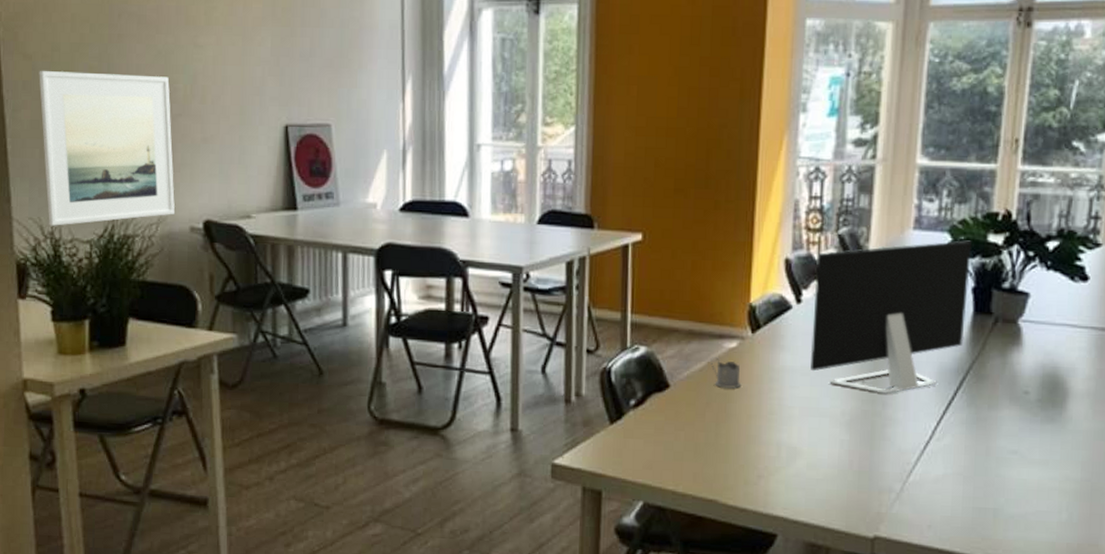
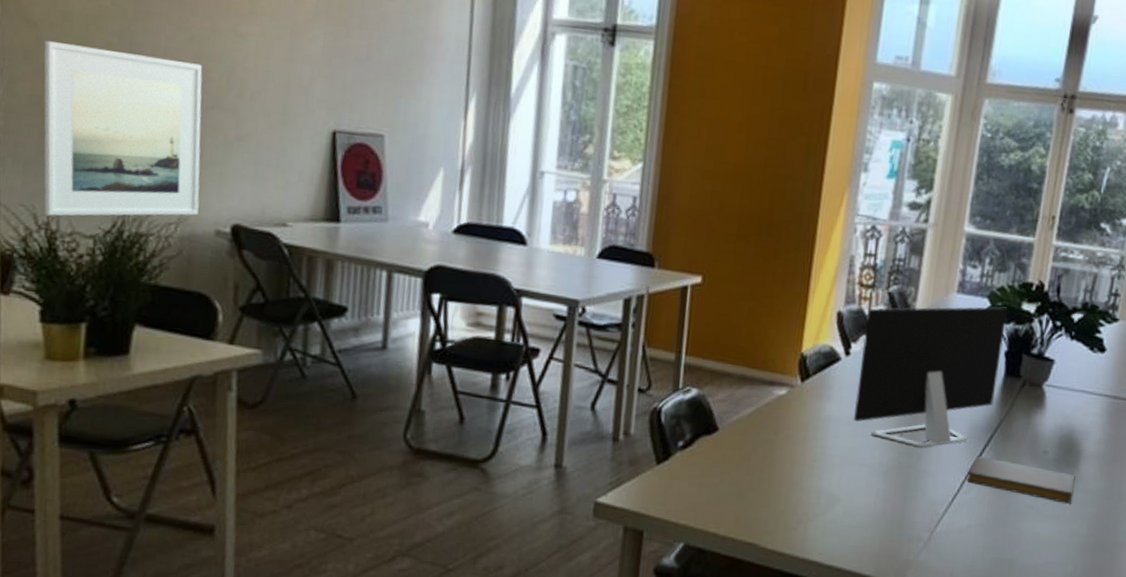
tea glass holder: present [710,357,741,388] -> none [759,403,788,435]
notebook: none [939,401,1063,447] -> present [966,456,1075,504]

